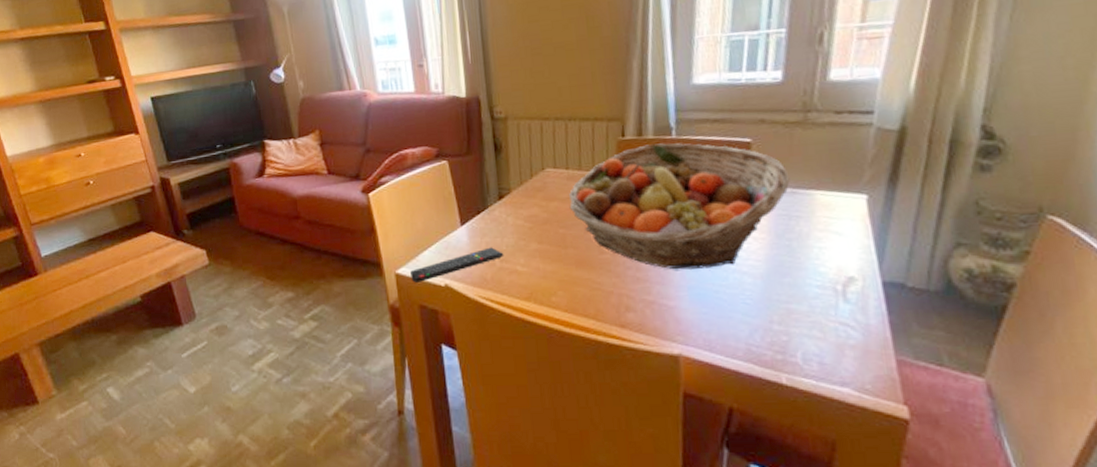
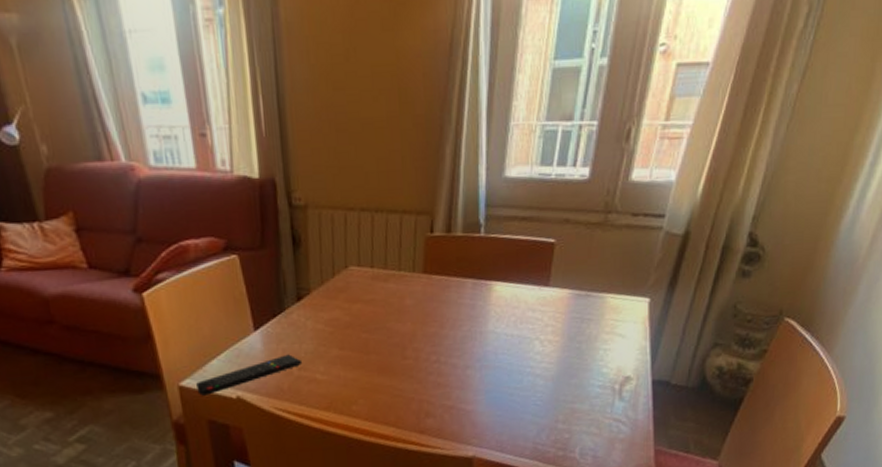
fruit basket: present [568,143,790,270] -> none [372,241,586,374]

